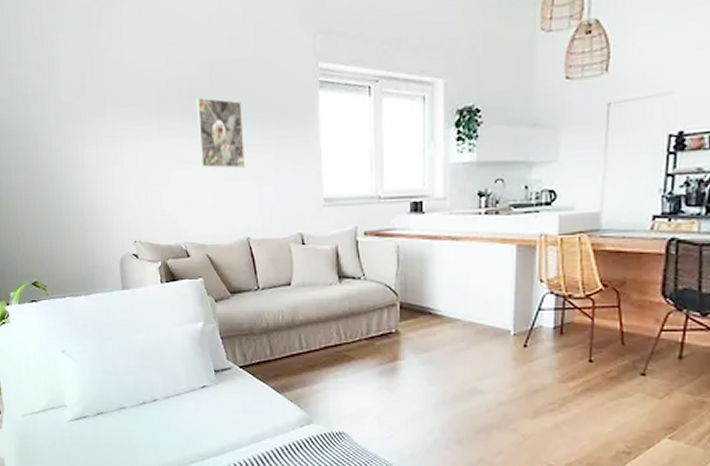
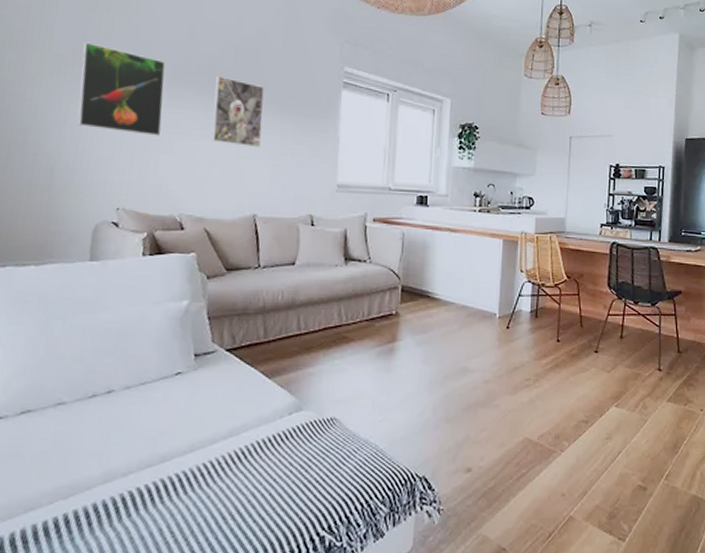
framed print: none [83,85,158,169] -> present [77,42,166,136]

